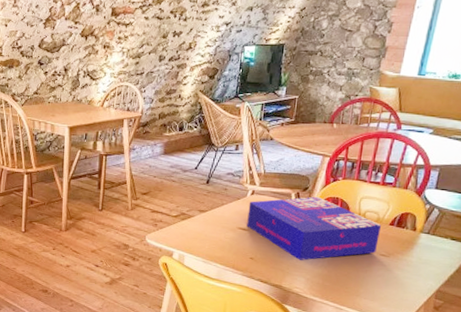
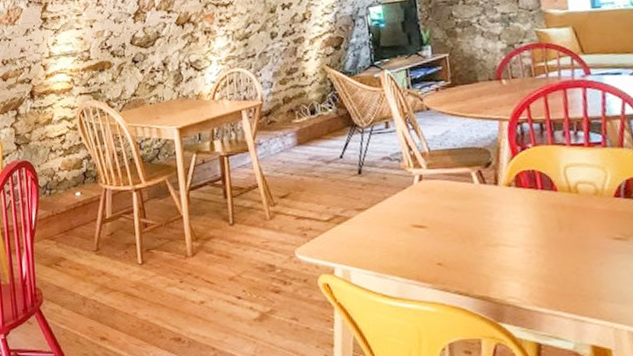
board game: present [247,196,382,261] -> none [418,172,607,259]

